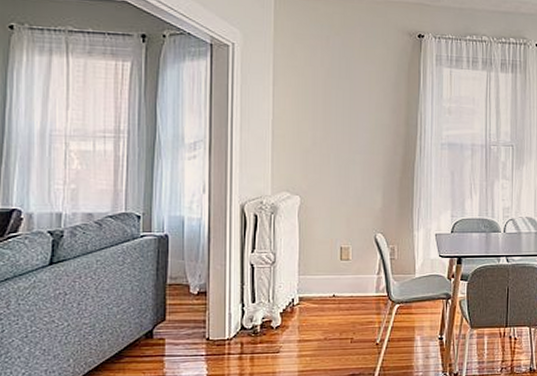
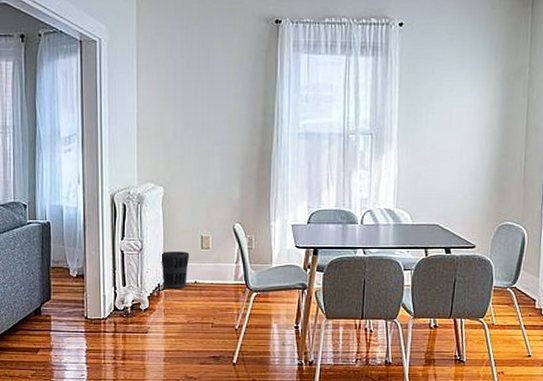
wastebasket: none [294,264,328,304] -> present [159,251,190,289]

